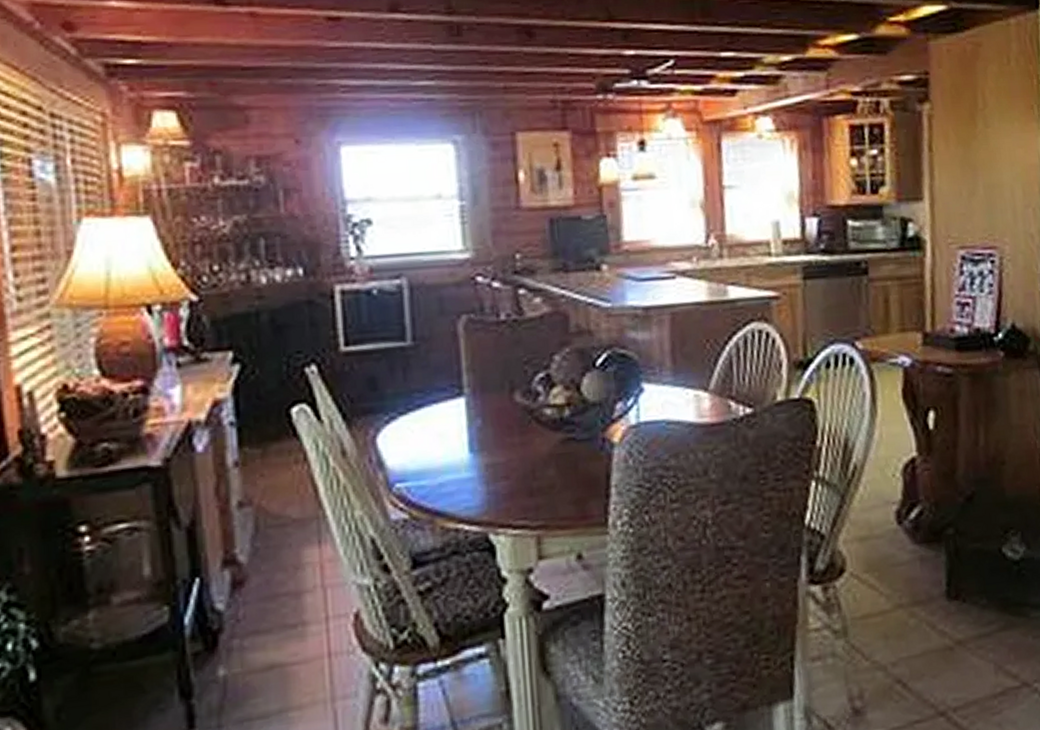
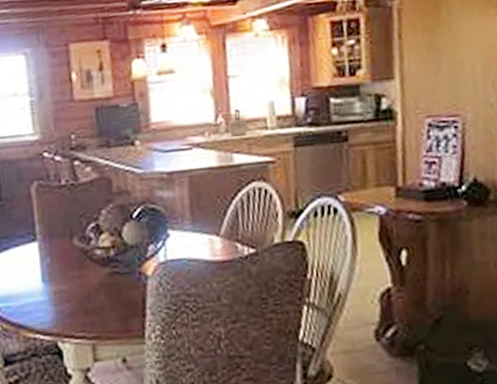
kettle: none [722,228,747,264] -> present [228,109,248,137]

